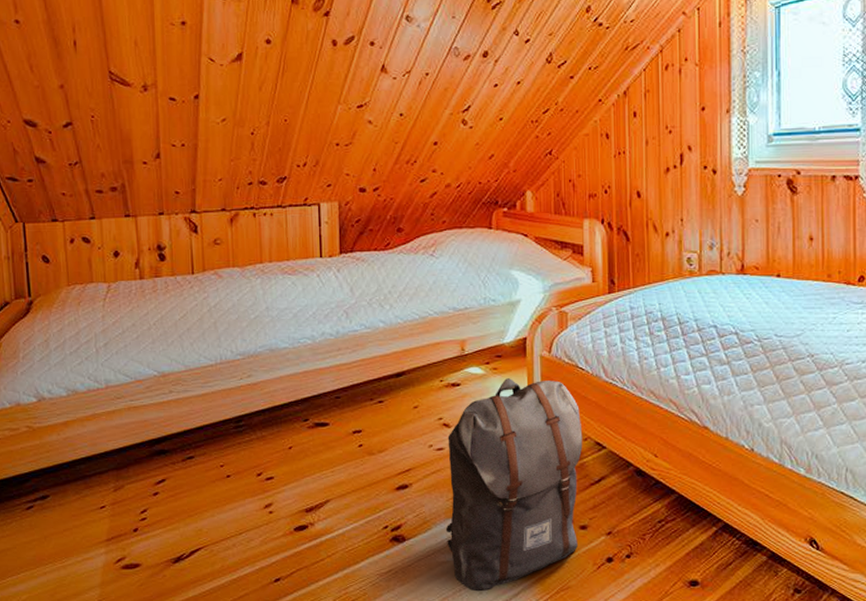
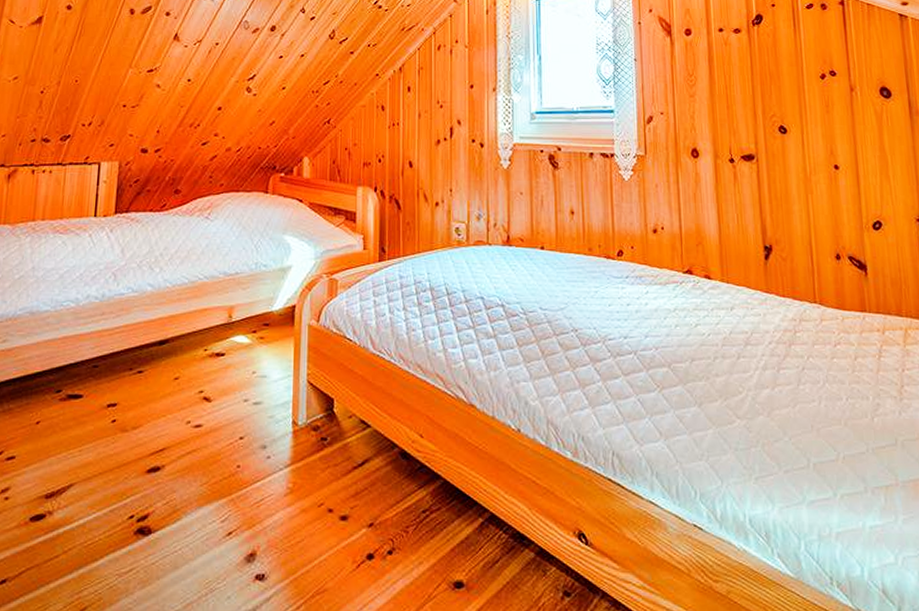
backpack: present [445,378,583,592] -> none [196,349,348,596]

